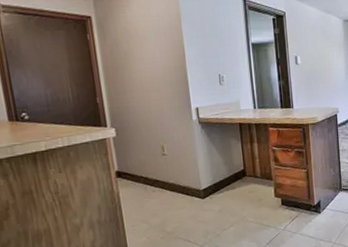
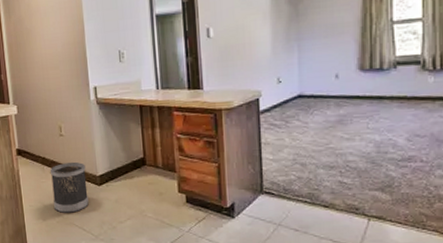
wastebasket: none [153,179,193,229] -> present [50,161,89,213]

